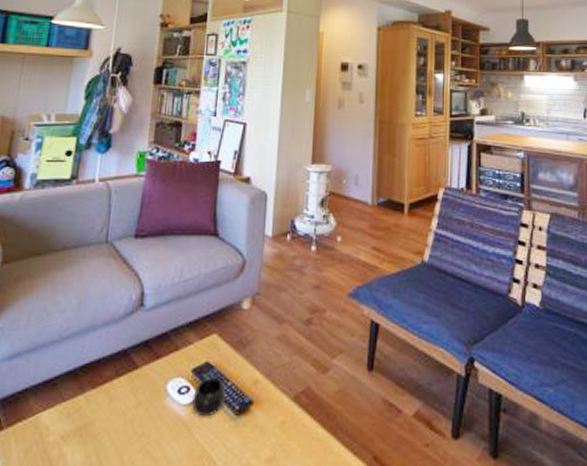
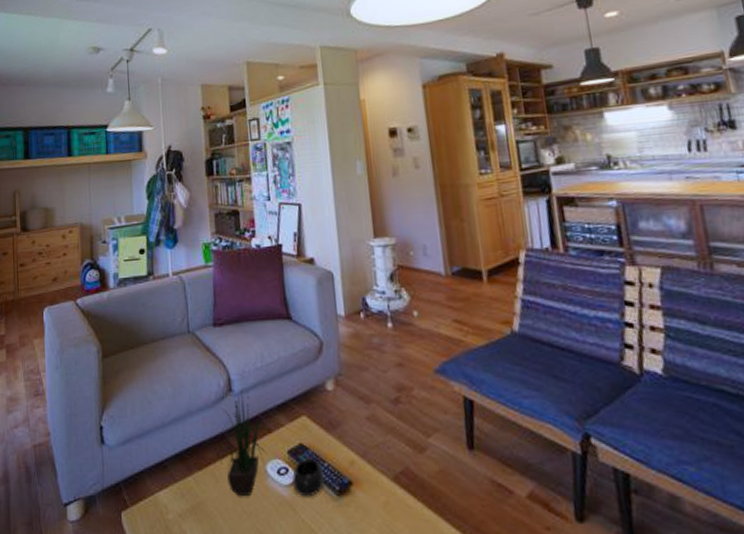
potted plant: none [117,305,179,417] -> present [217,390,271,497]

